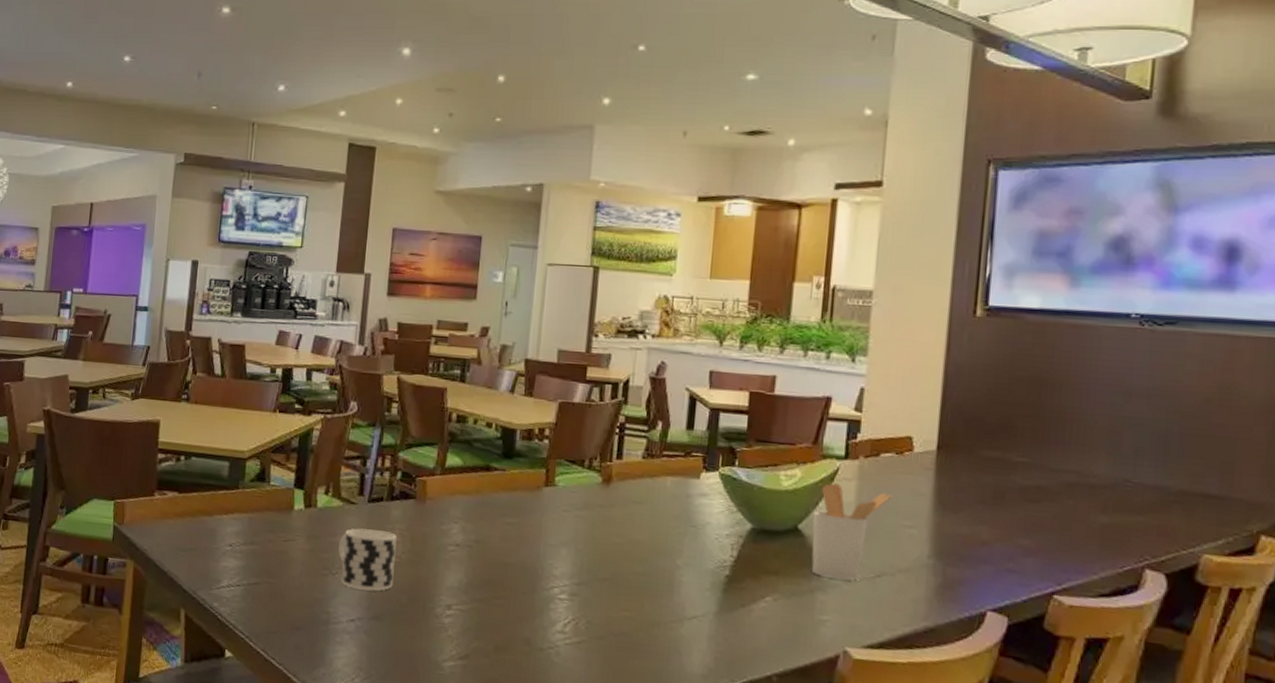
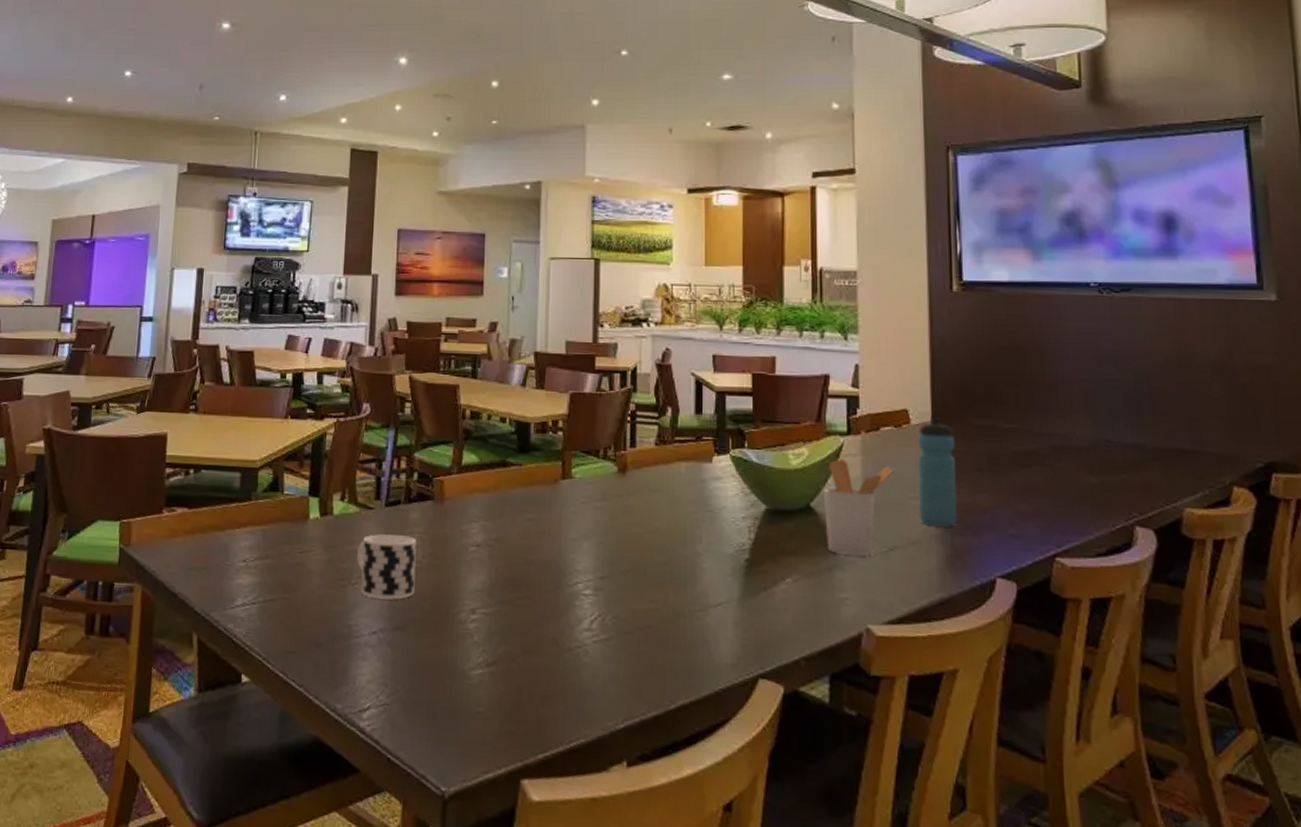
water bottle: none [911,446,960,557] -> present [917,417,957,527]

